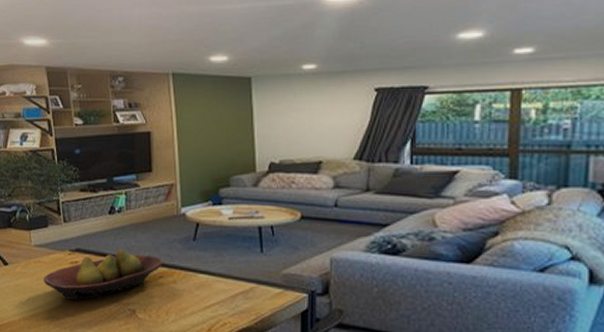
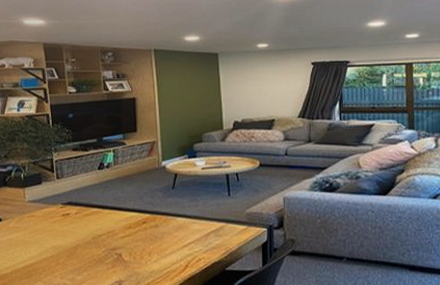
fruit bowl: present [44,249,164,301] -> none [36,200,147,250]

